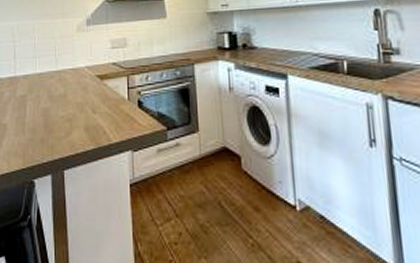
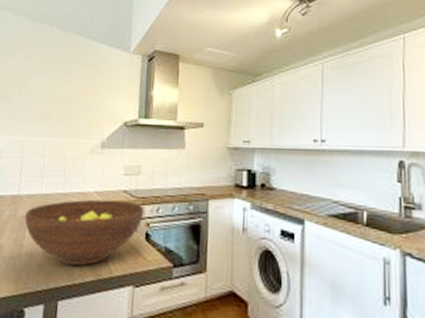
fruit bowl: none [24,72,135,138] -> present [24,199,145,266]

